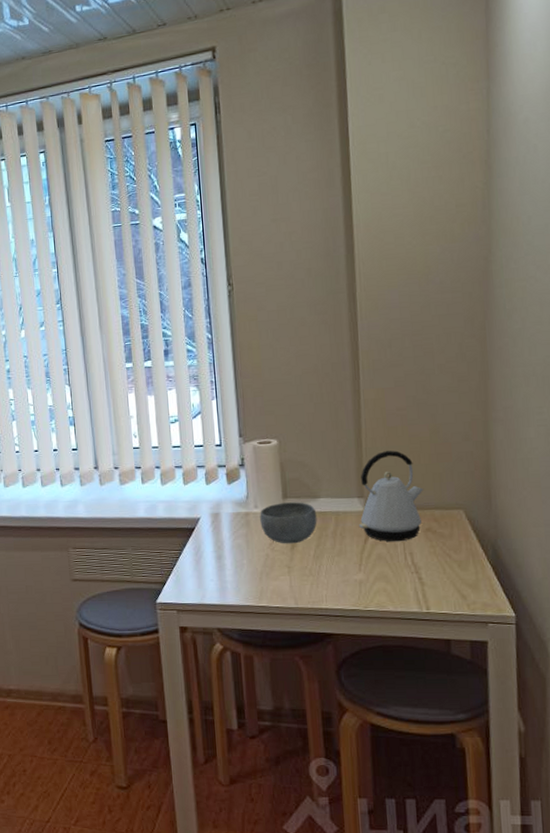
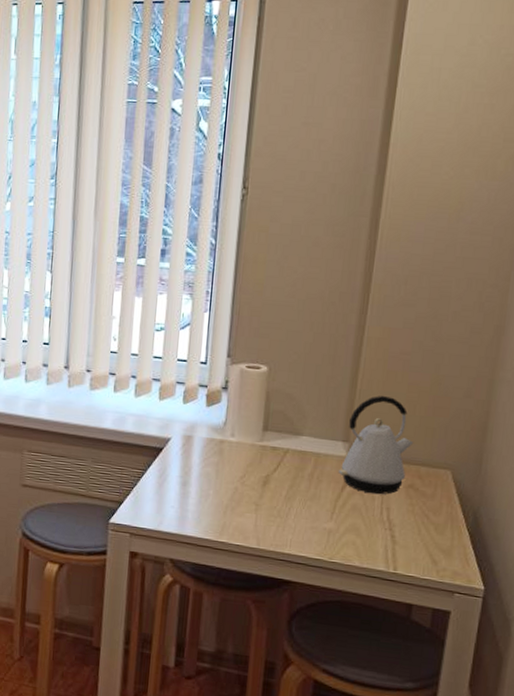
bowl: present [260,502,317,544] -> none [234,434,296,481]

